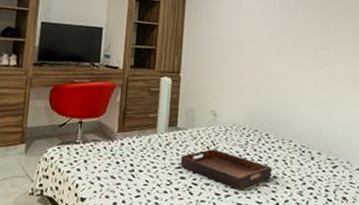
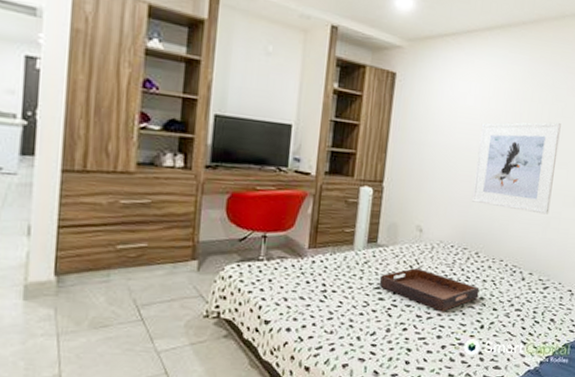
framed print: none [258,16,334,98] -> present [471,122,561,215]

